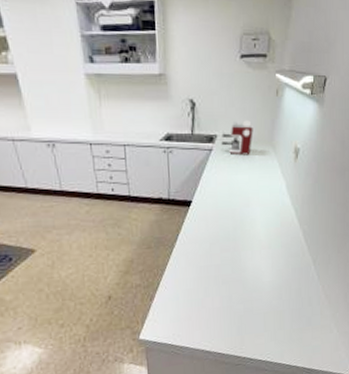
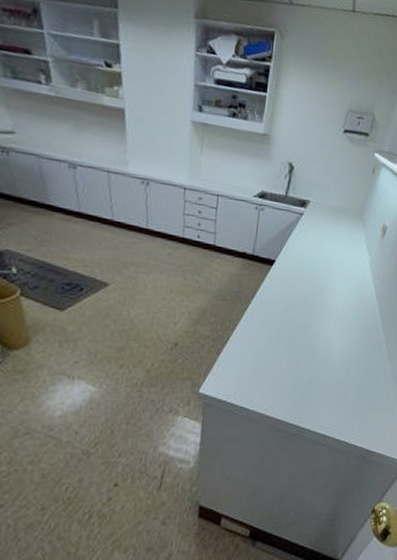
coffee maker: present [221,120,253,156] -> none [312,191,346,226]

